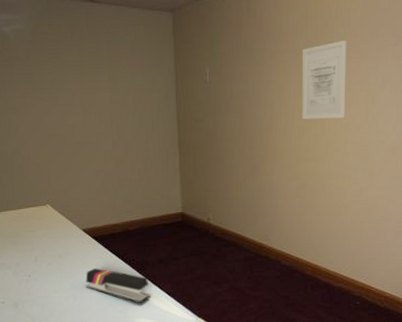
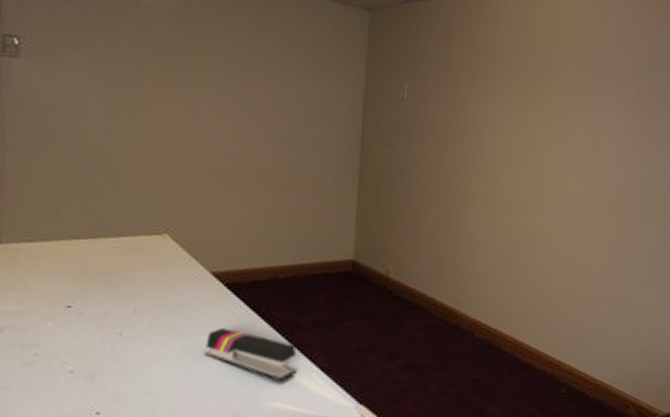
wall art: present [302,39,347,119] -> none [514,74,571,163]

